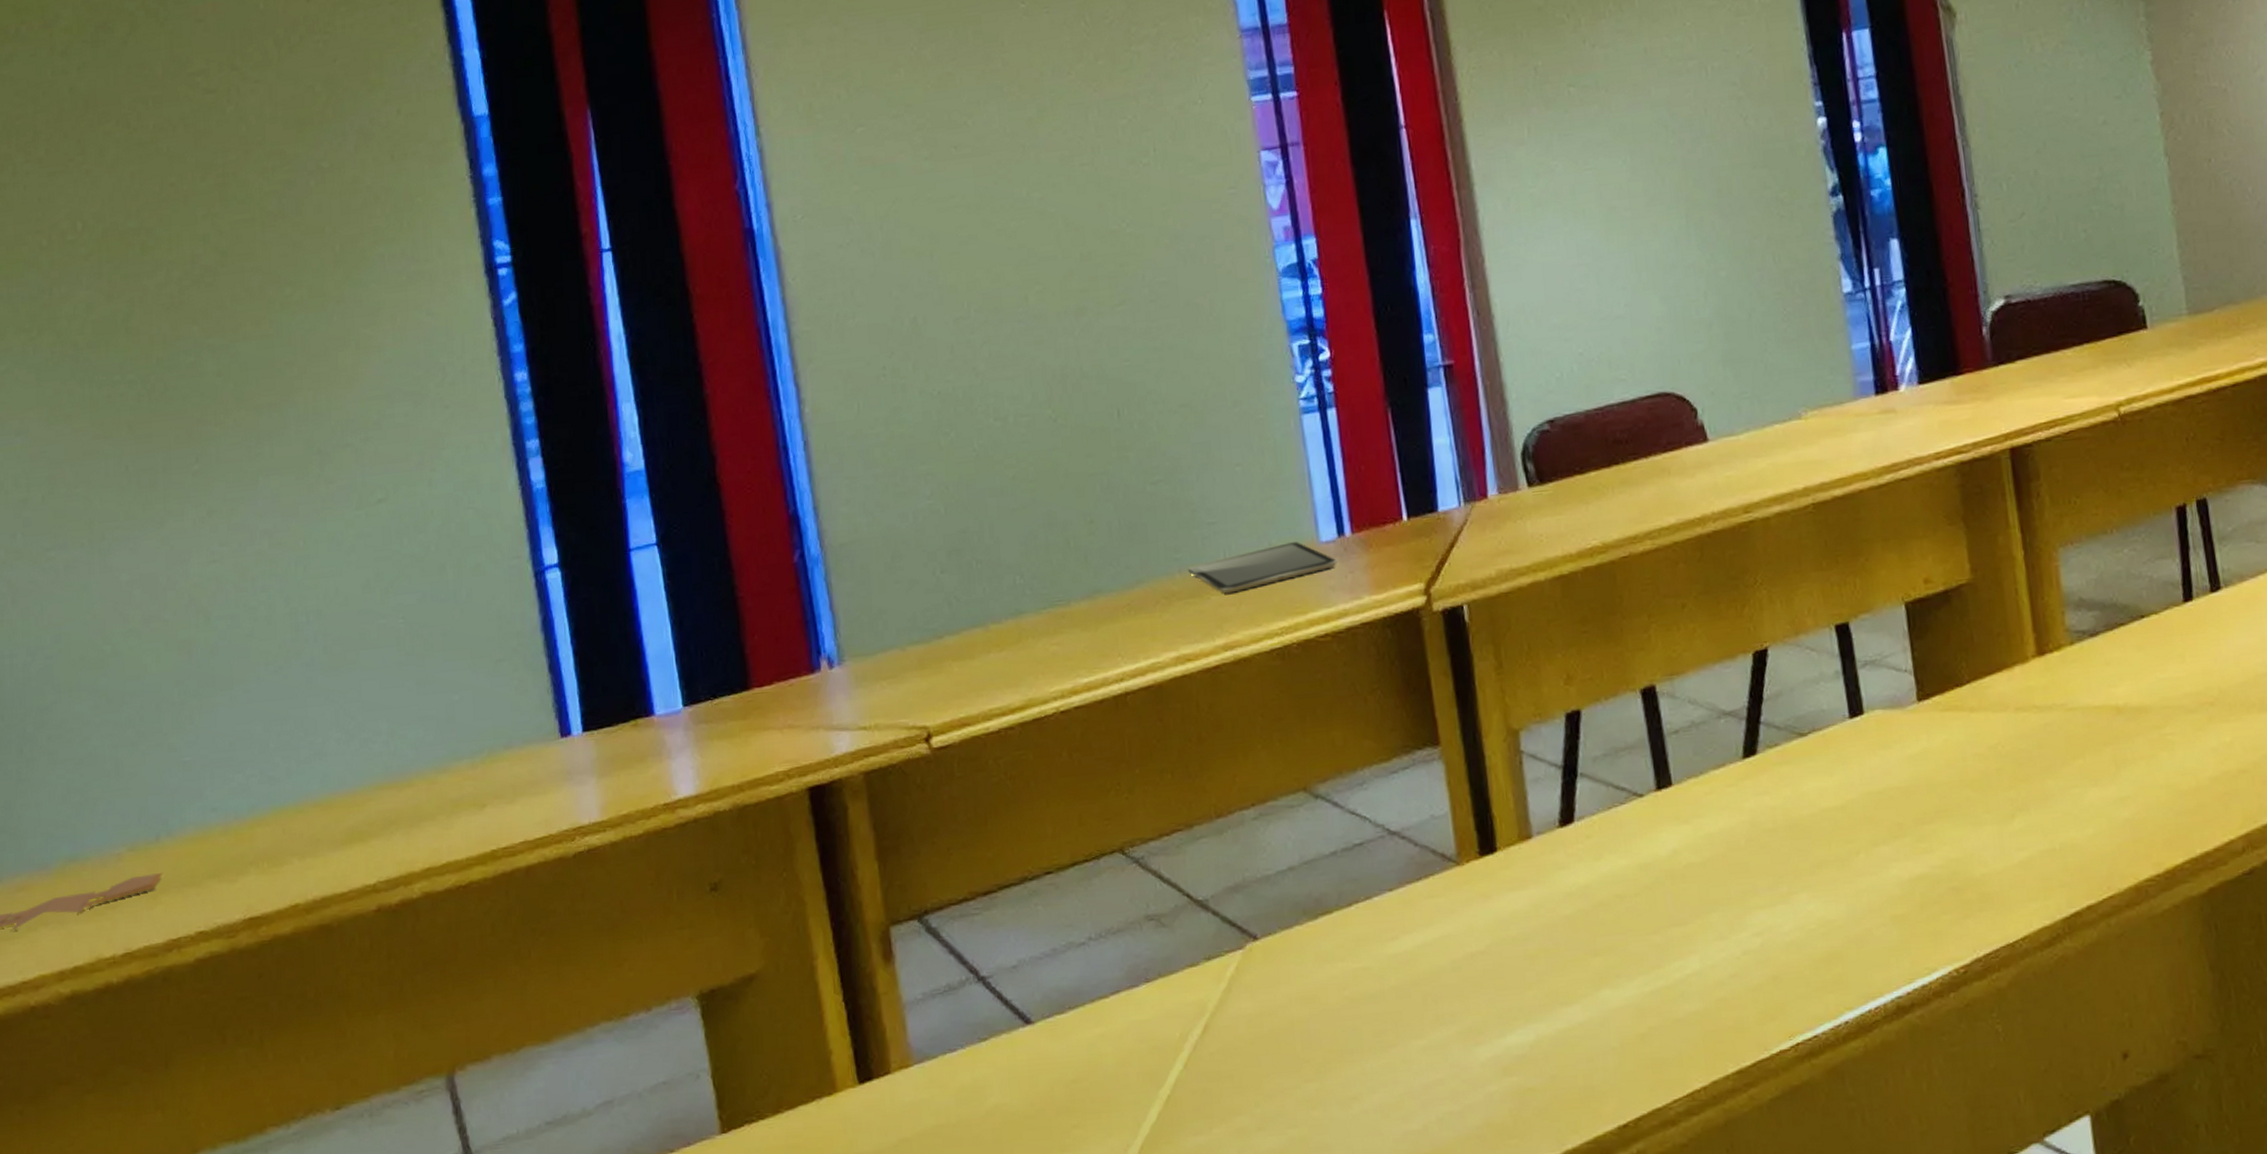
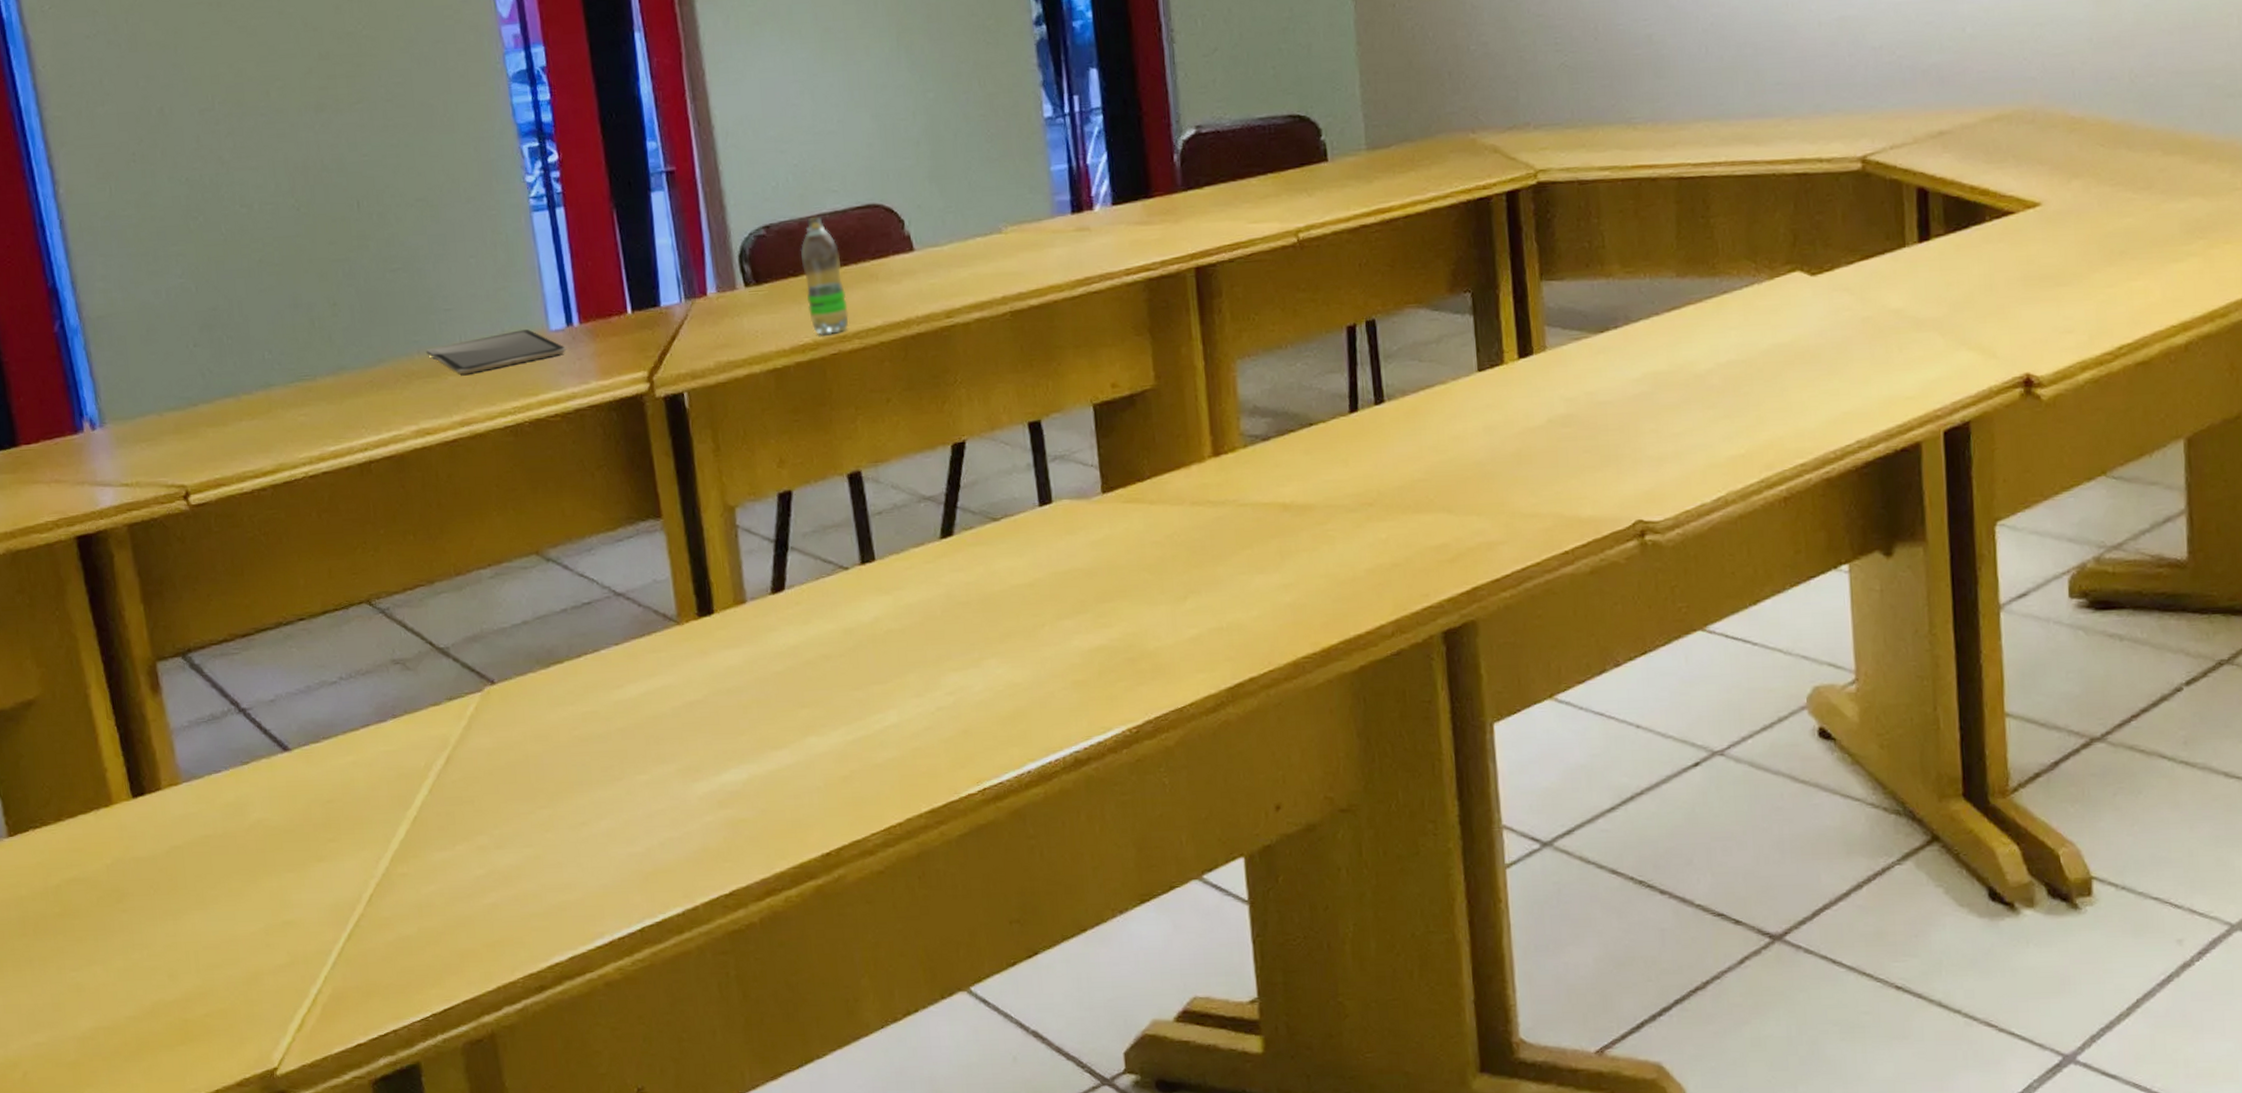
bottle: none [1586,407,1640,537] -> present [800,216,849,335]

